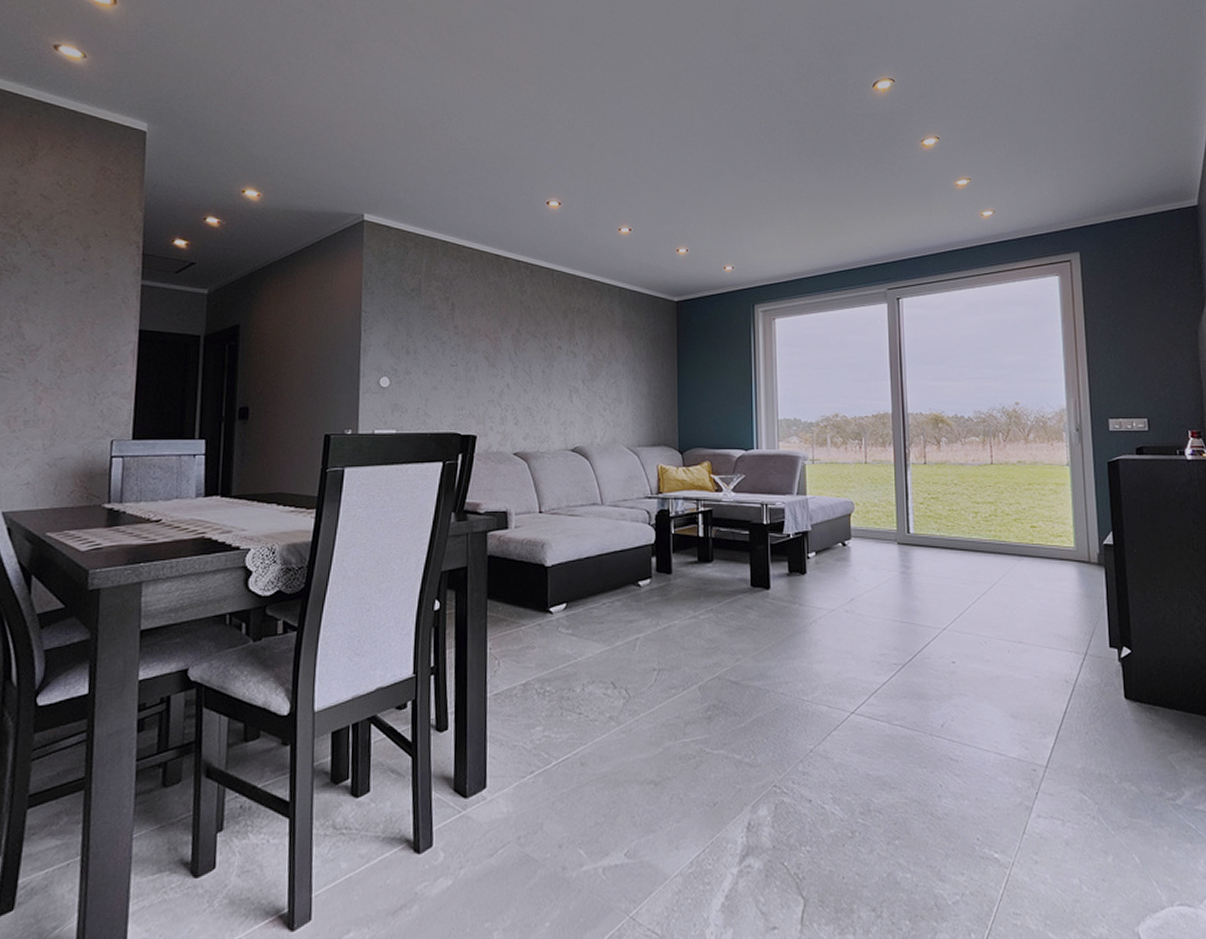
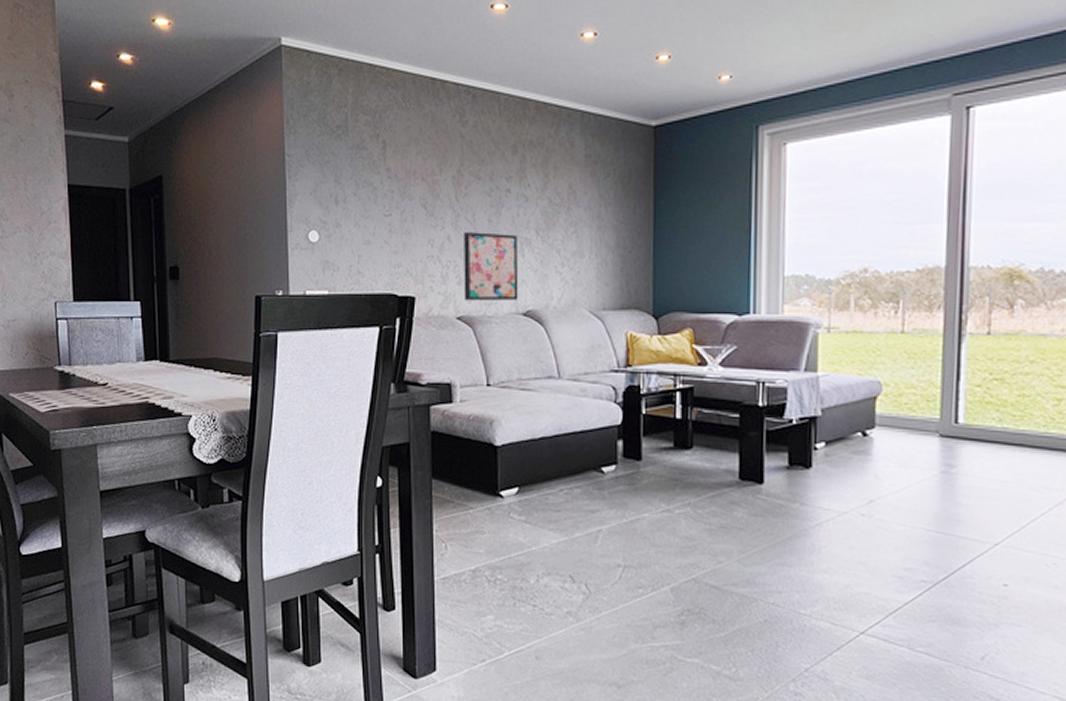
wall art: none [520,381,568,439] -> present [463,232,519,301]

